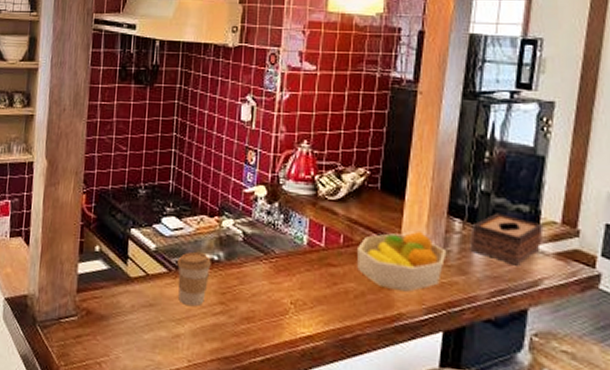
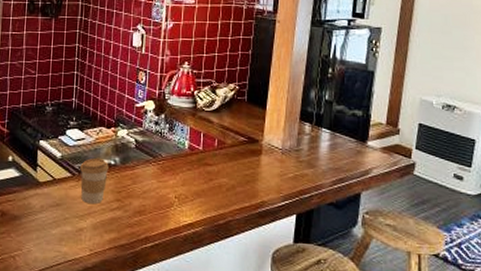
fruit bowl: present [357,230,447,292] -> none [229,134,299,184]
tissue box: present [470,213,542,266] -> none [317,117,372,159]

